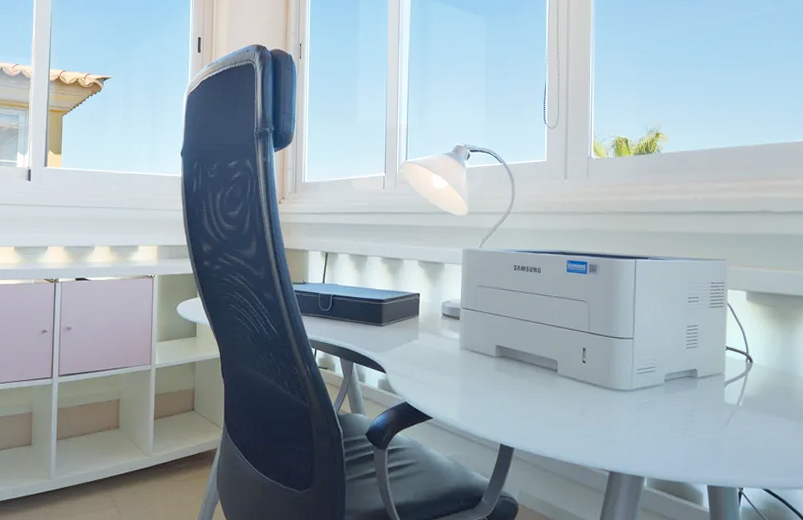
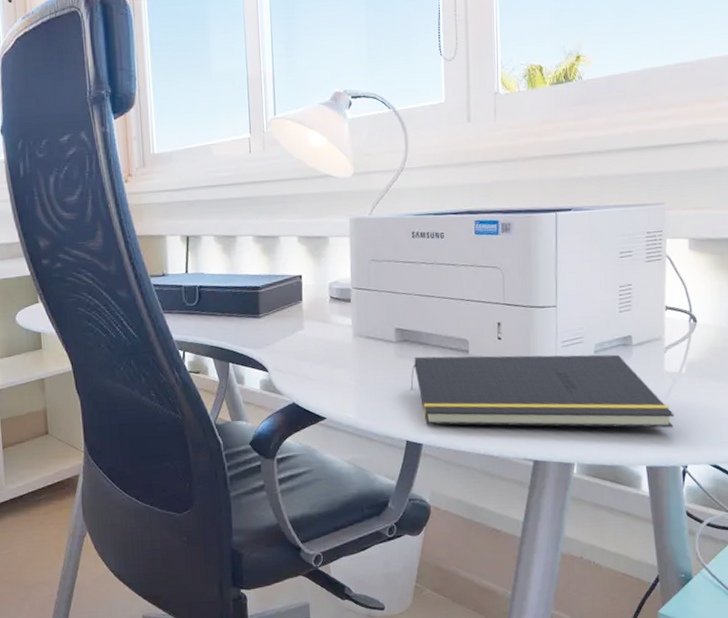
notepad: none [506,371,732,453] -> present [410,354,674,428]

